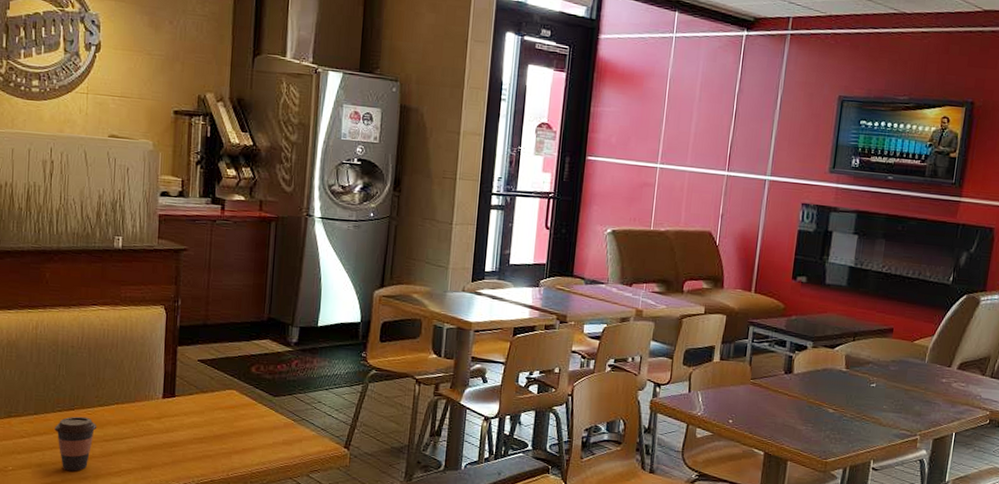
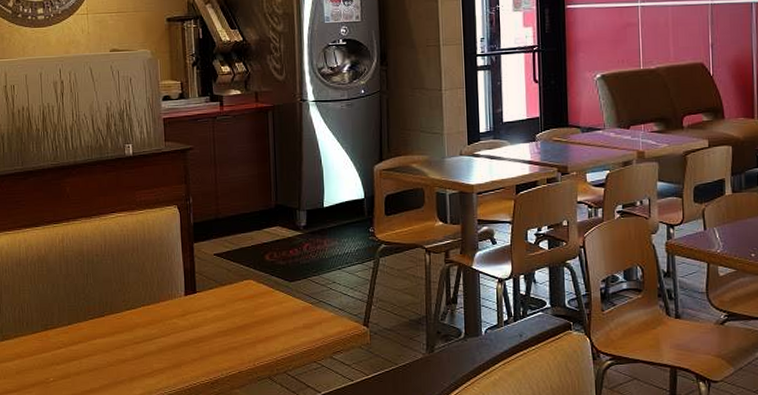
coffee cup: present [55,416,97,471] -> none [88,322,127,377]

